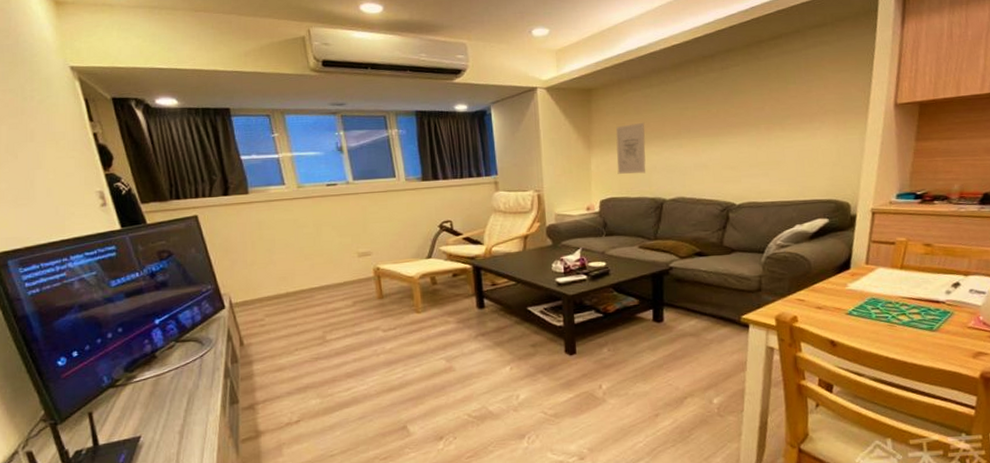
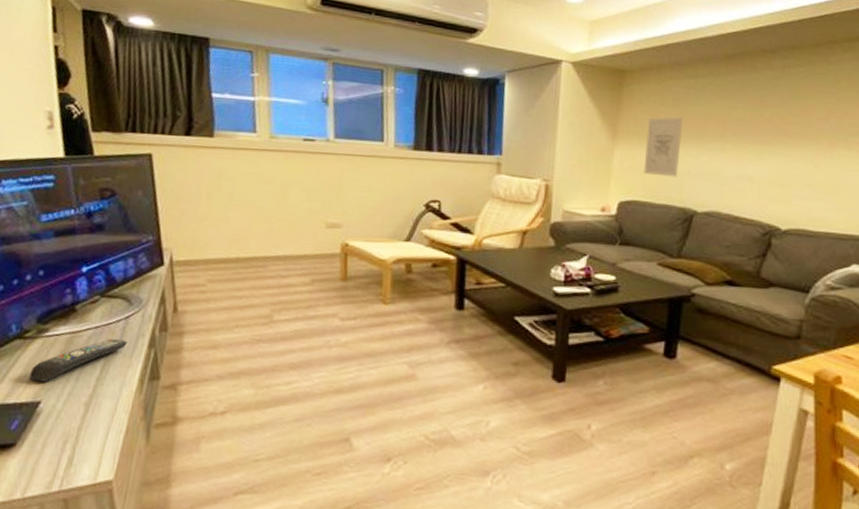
remote control: none [127,375,205,421] -> present [29,339,127,382]

